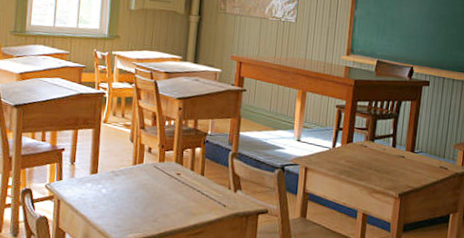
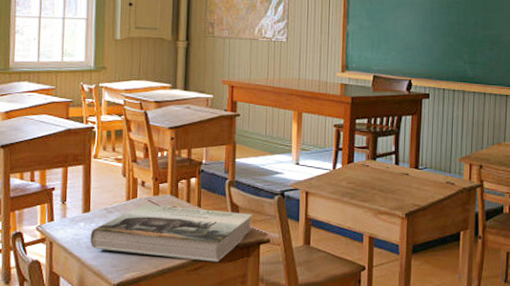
book: none [96,169,253,229] -> present [90,204,253,262]

